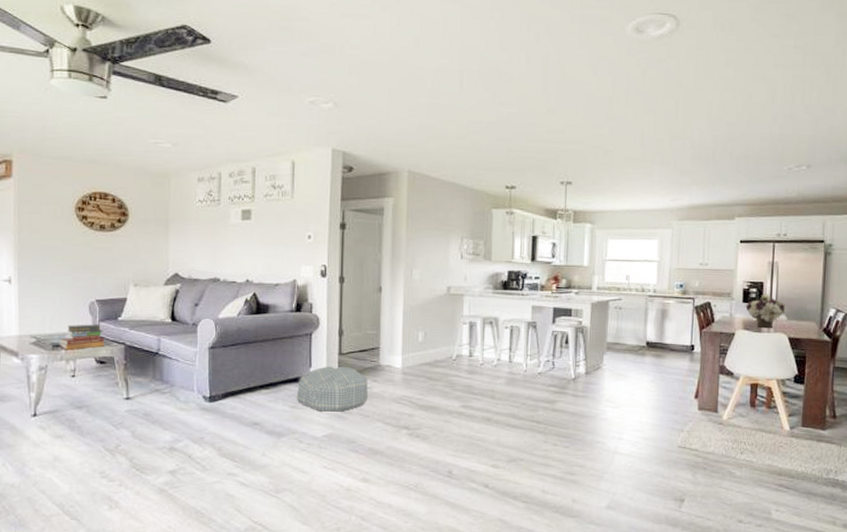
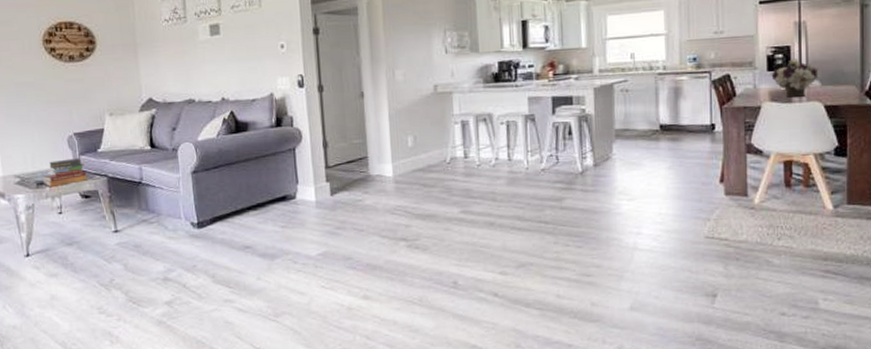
dog bed: present [296,367,368,412] -> none [286,180,360,229]

